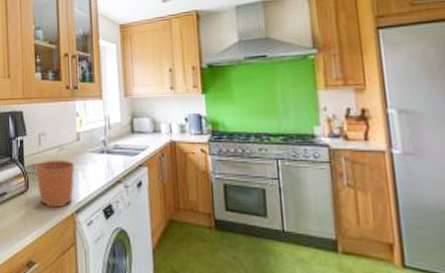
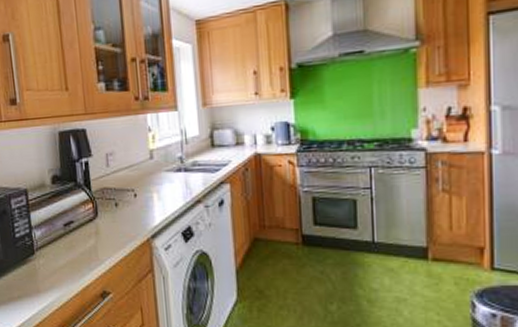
plant pot: present [35,146,75,208] -> none [104,166,149,234]

